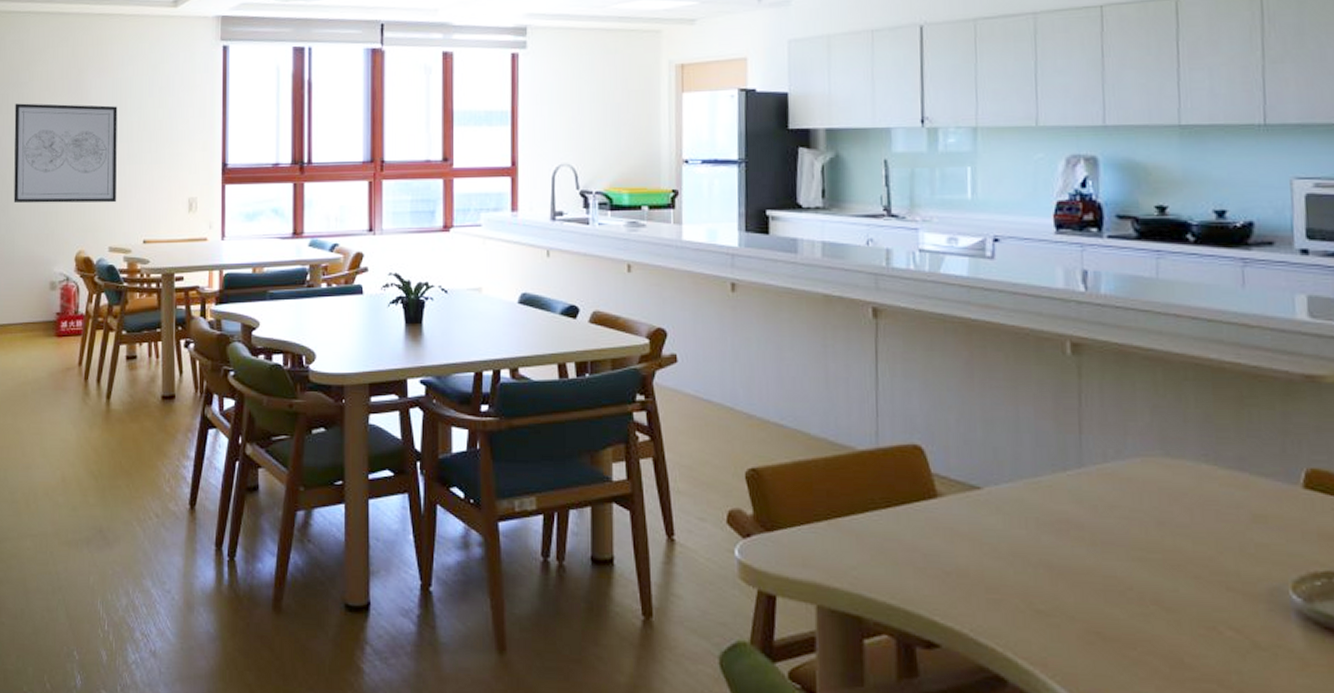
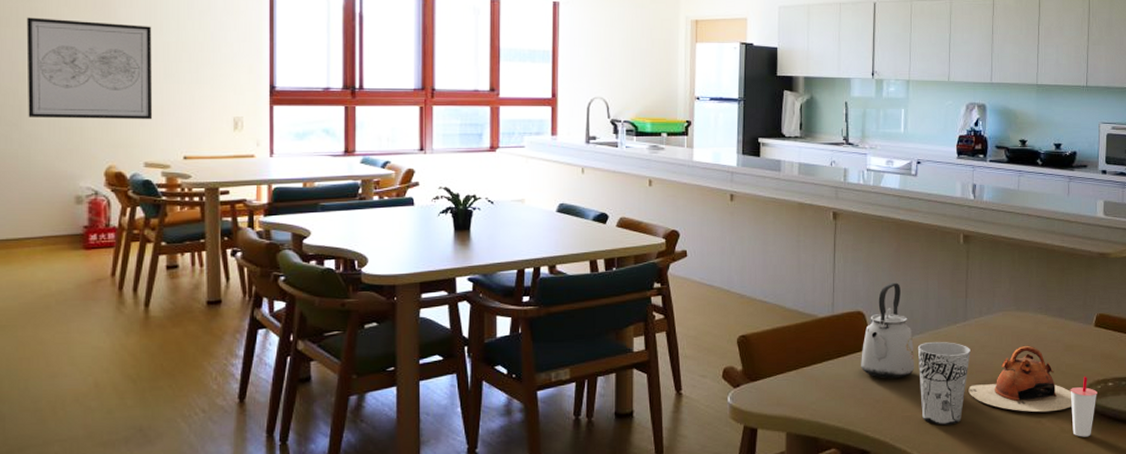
kettle: none [921,407,1004,544] -> present [861,282,915,379]
cup: none [1006,494,1092,619] -> present [917,341,970,425]
teapot: none [1090,509,1271,615] -> present [968,345,1072,412]
cup: none [1265,563,1316,661] -> present [1070,375,1097,437]

